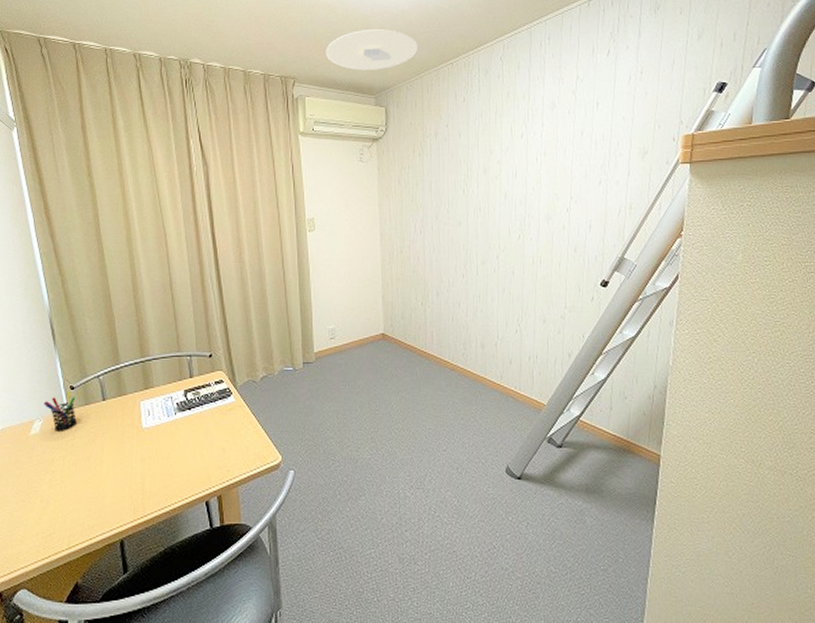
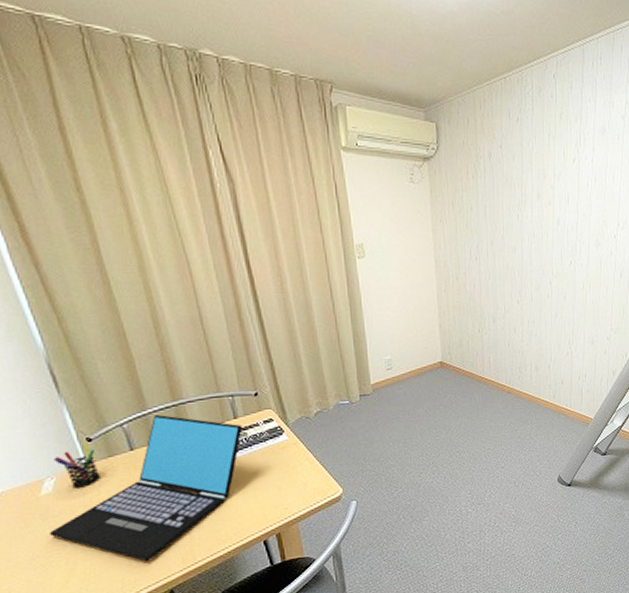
laptop: none [32,368,196,509] -> present [50,414,243,562]
ceiling light: present [326,29,418,71] -> none [367,31,470,80]

